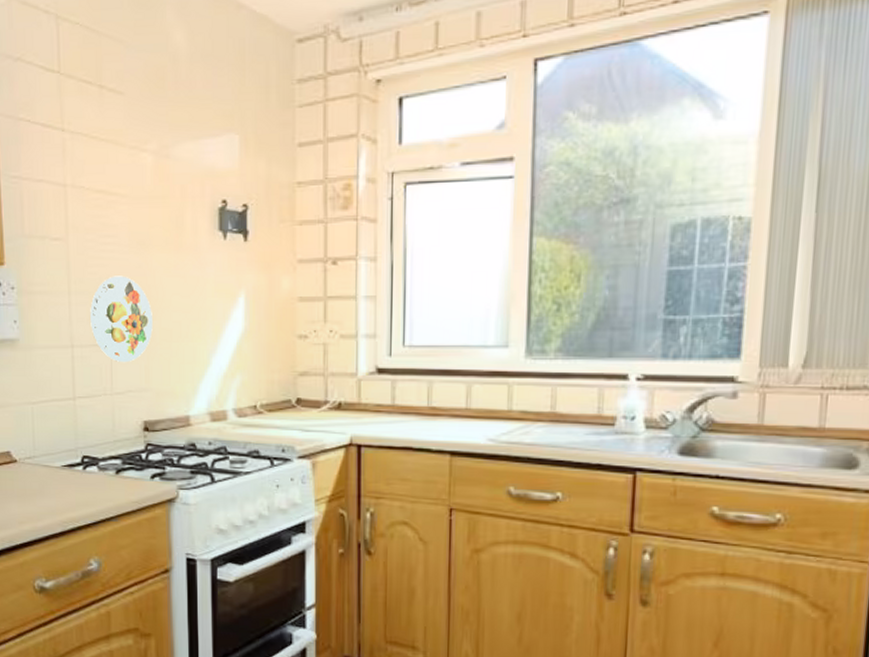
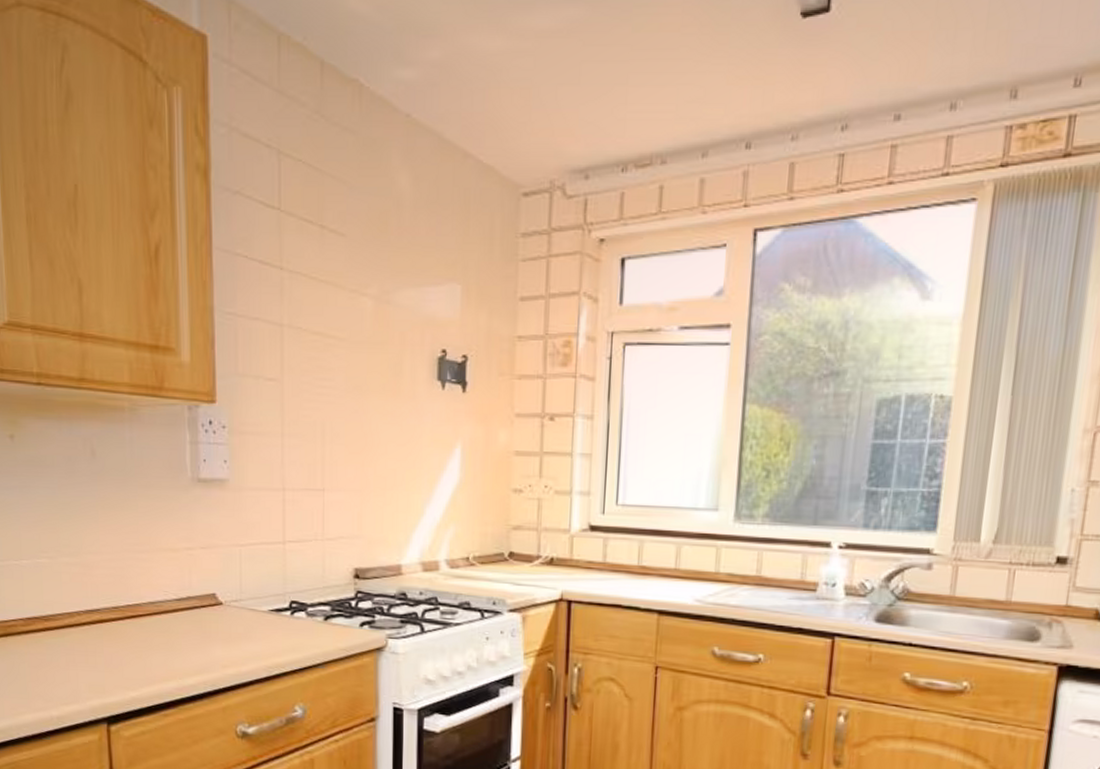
decorative plate: present [90,275,153,363] -> none [303,420,367,509]

